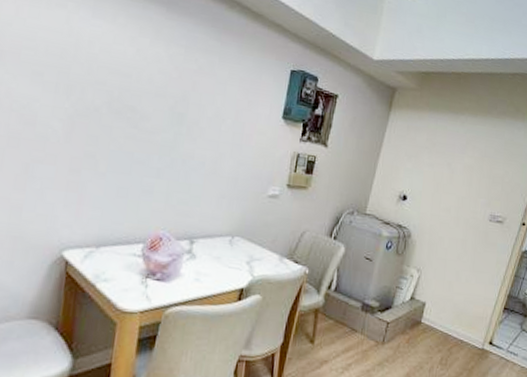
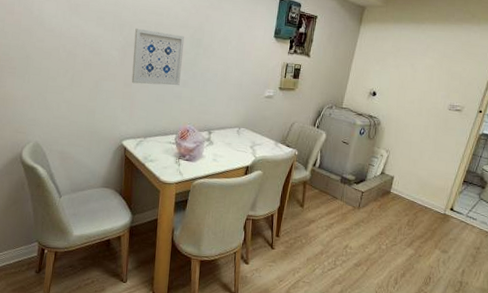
wall art: none [80,92,162,175] -> present [131,28,185,85]

